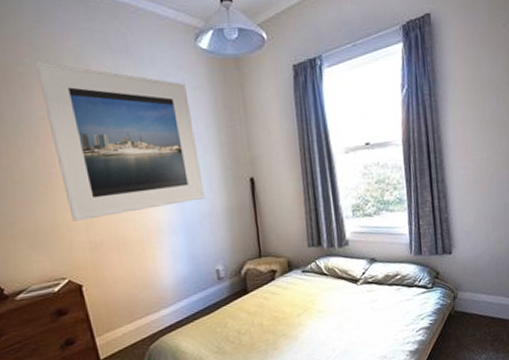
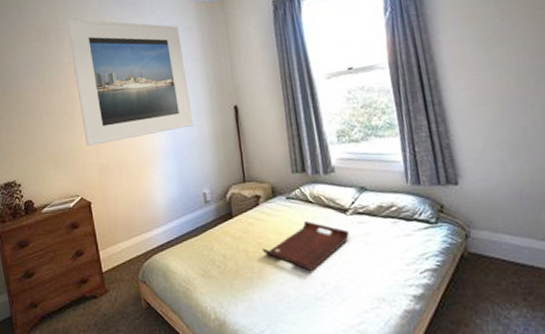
serving tray: none [277,292,359,338] -> present [262,220,349,271]

